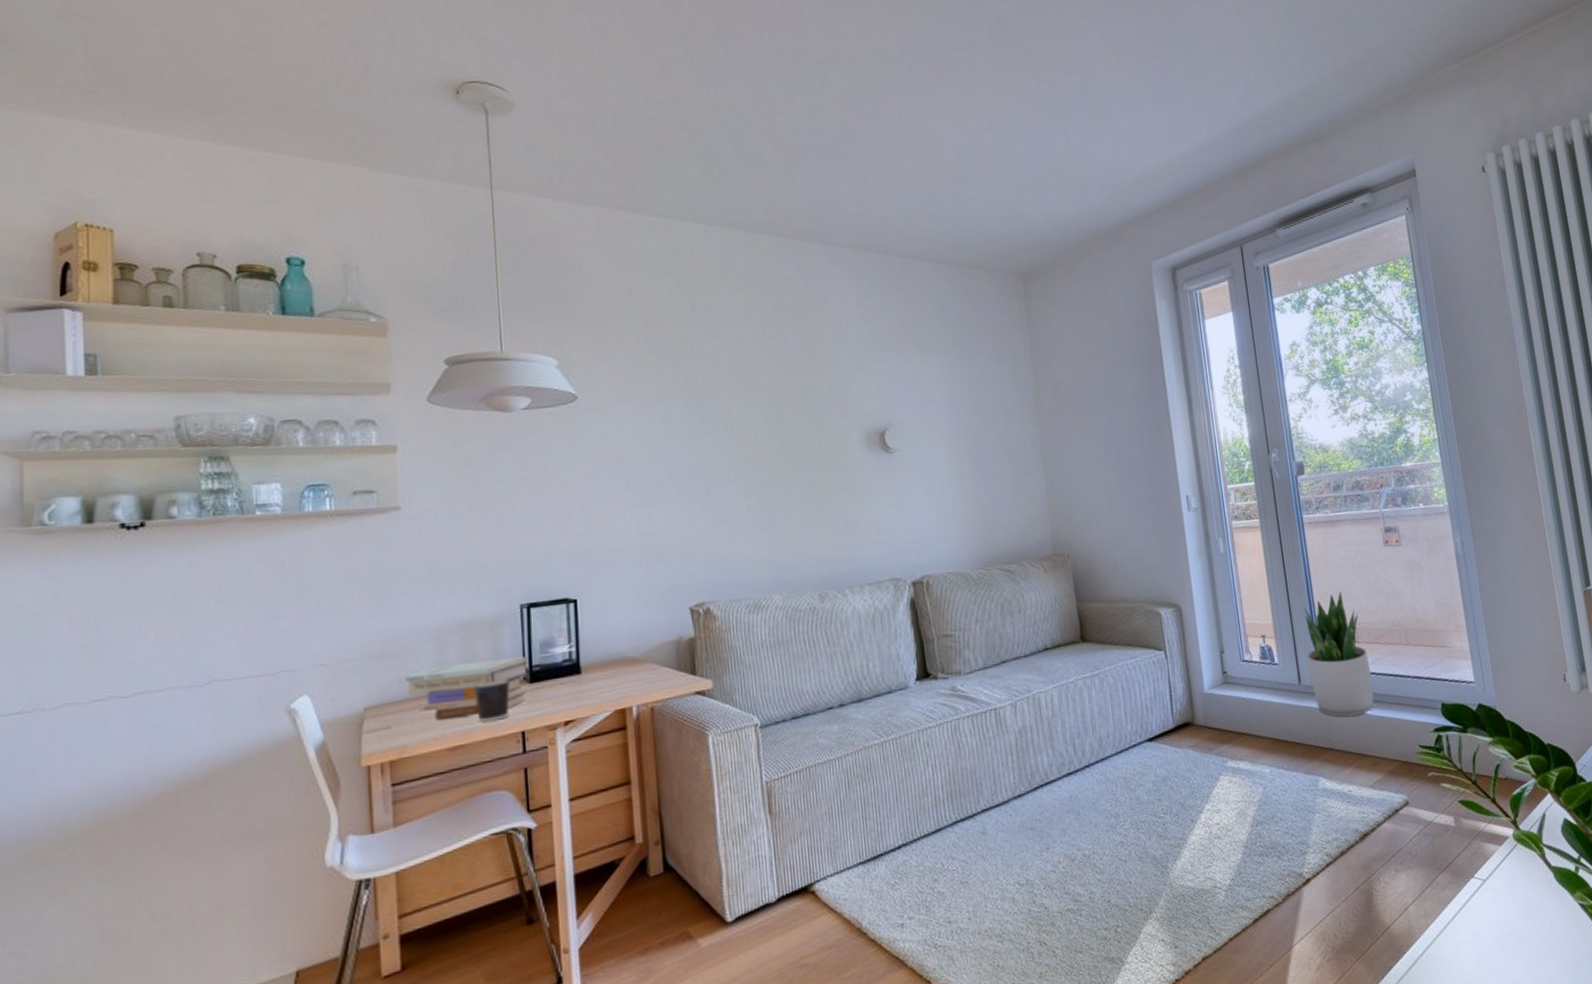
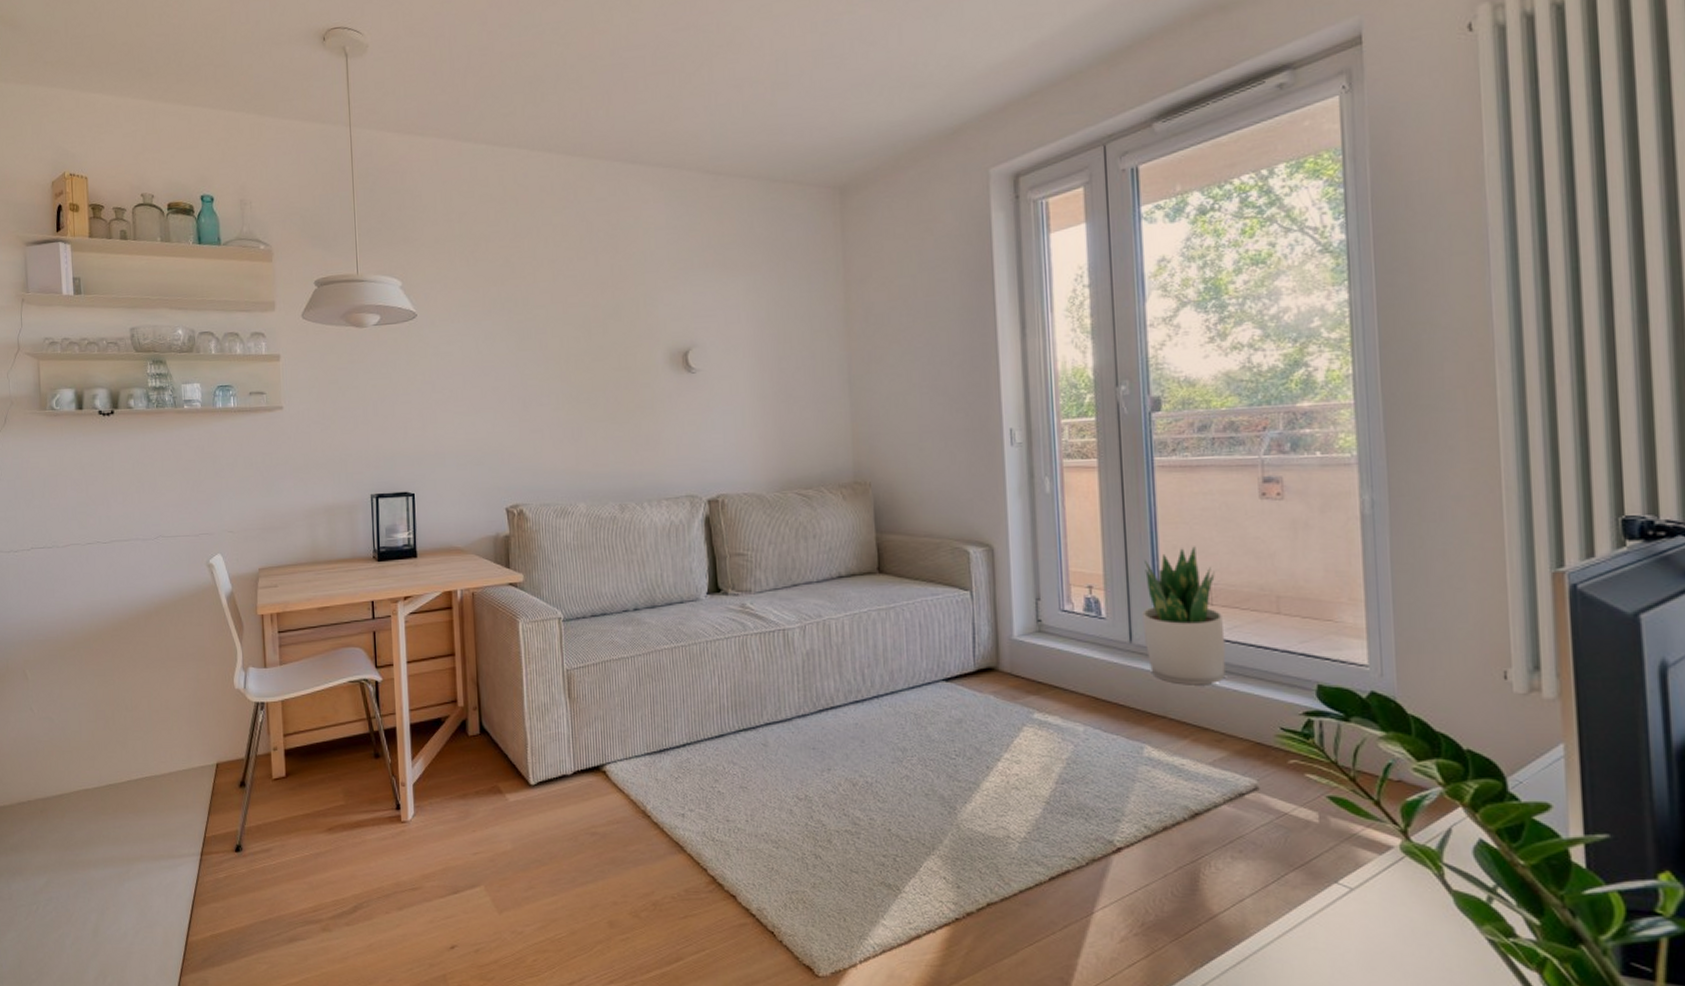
books: present [398,656,528,720] -> none [282,539,376,584]
mug: present [474,679,510,723] -> none [336,557,363,590]

